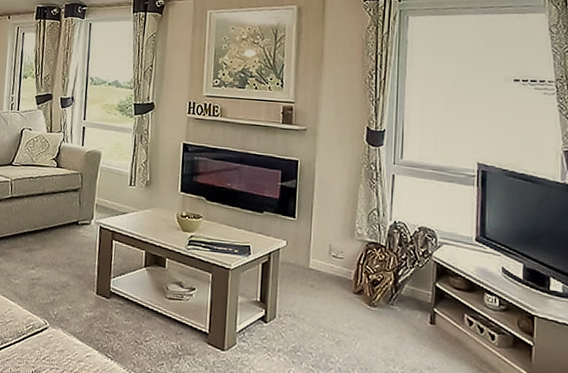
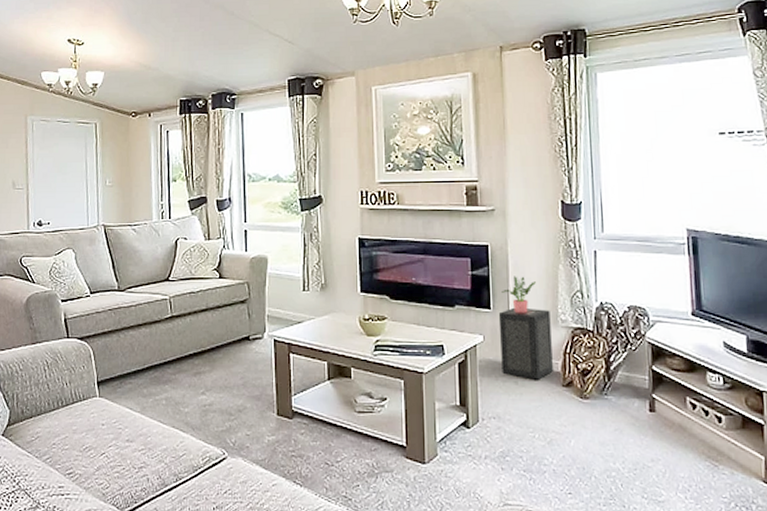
speaker: none [300,218,348,286] -> present [498,307,553,380]
potted plant: none [306,190,338,226] -> present [502,276,536,314]

